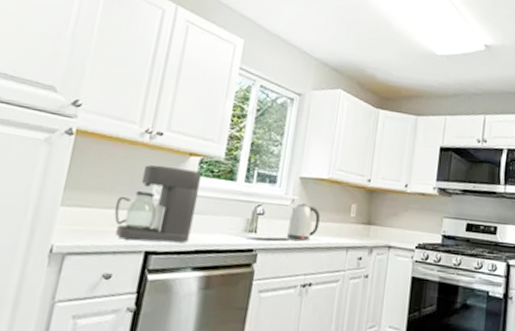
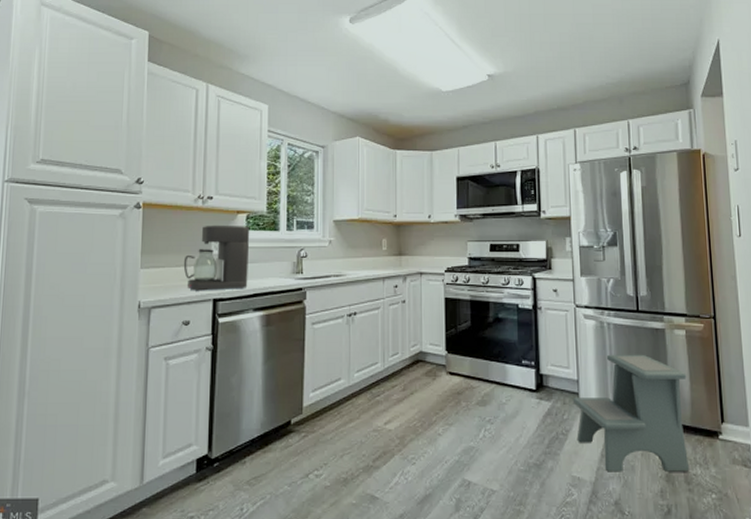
kettle: present [286,203,320,241] -> none [328,243,356,276]

